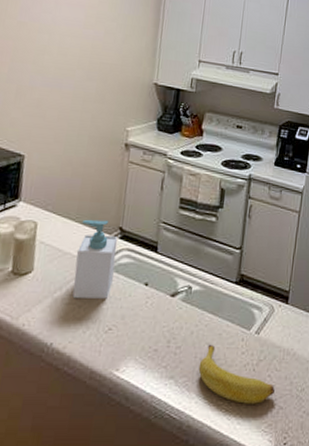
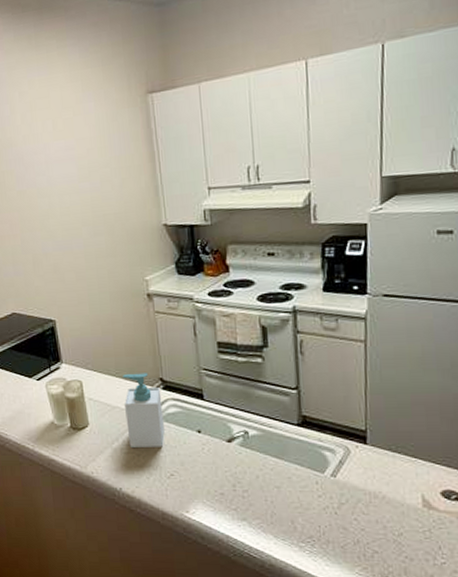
banana: present [198,345,275,404] -> none [271,489,365,547]

